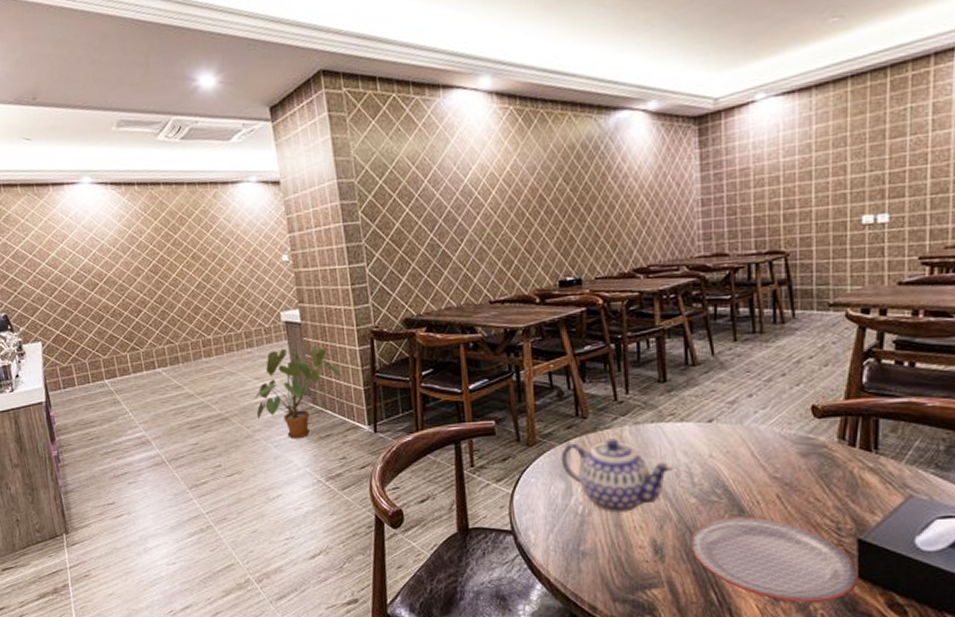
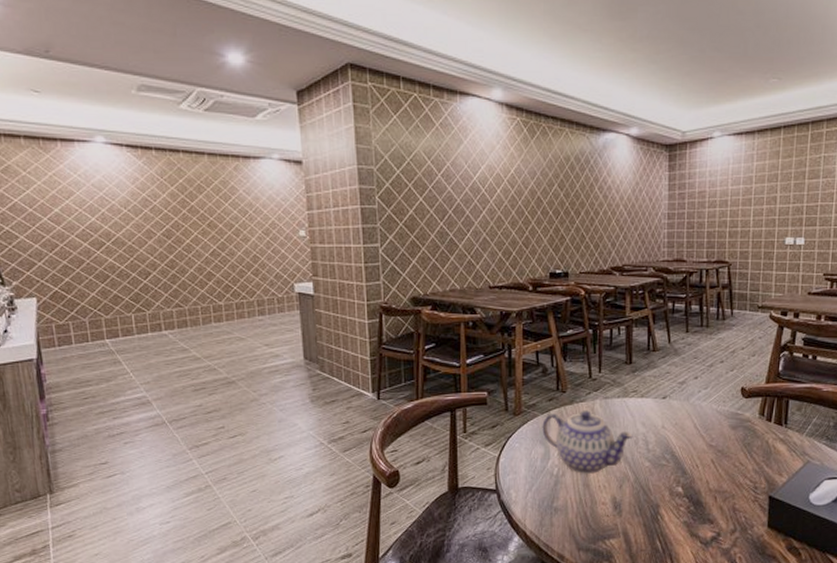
house plant: present [253,346,343,439] -> none [261,317,351,404]
plate: present [690,516,858,602] -> none [642,477,768,548]

